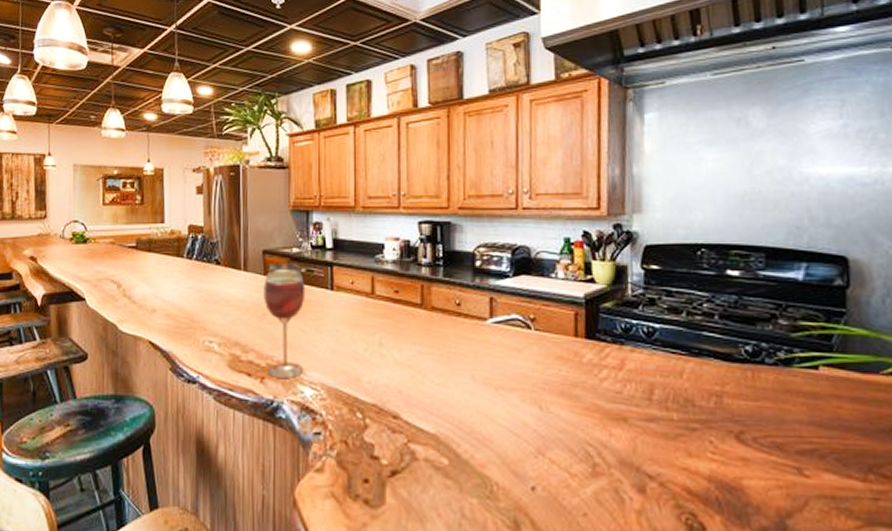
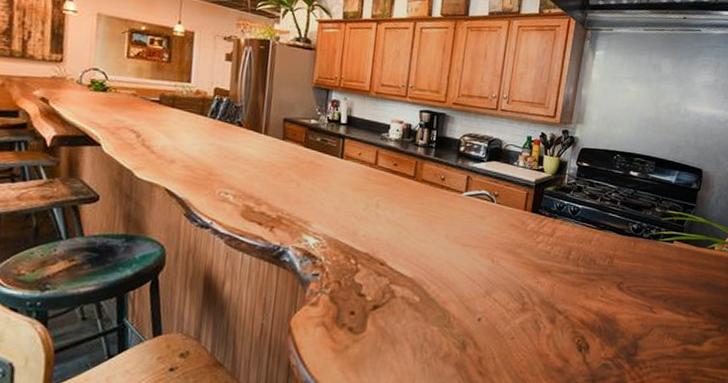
wineglass: present [263,264,306,378] -> none [277,131,319,229]

